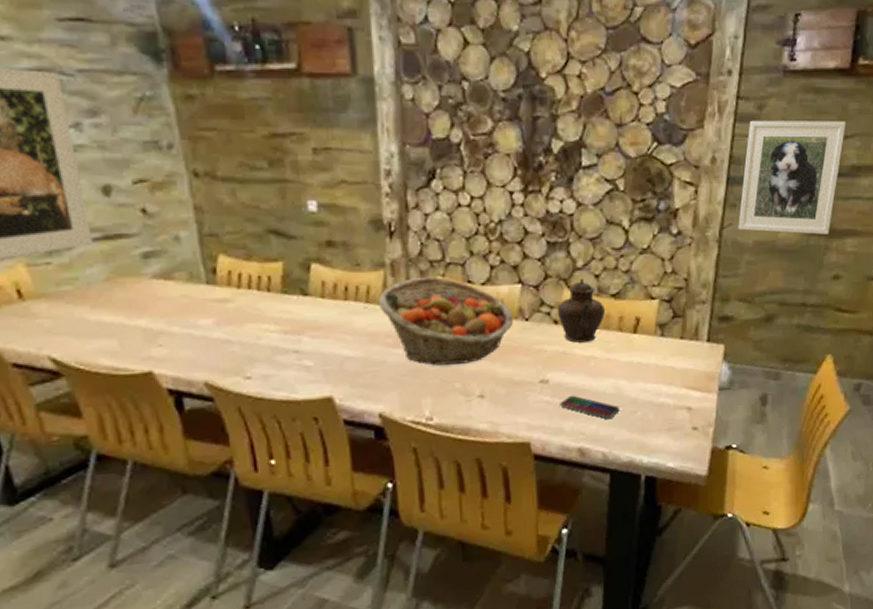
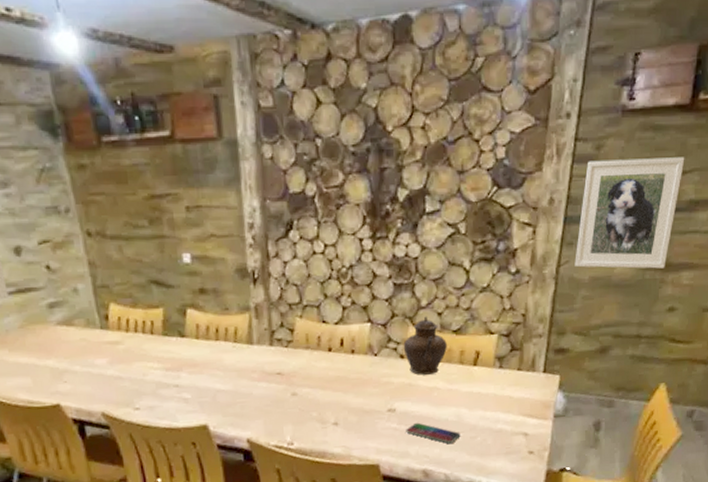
fruit basket: present [378,277,513,366] -> none [244,318,363,397]

